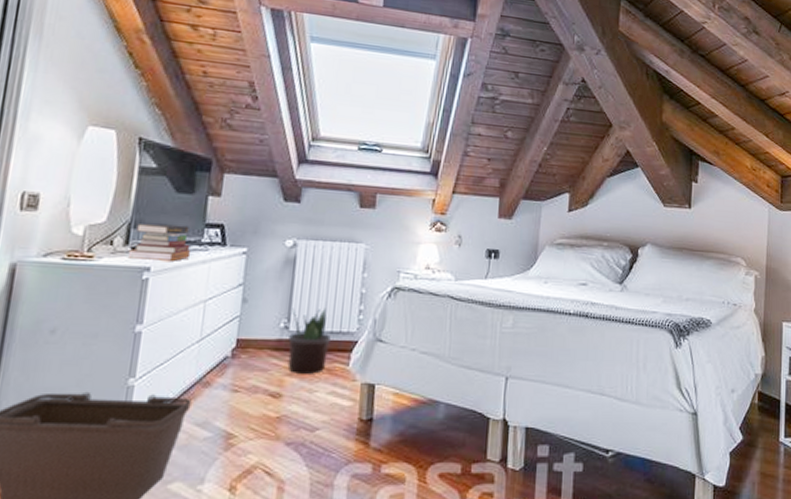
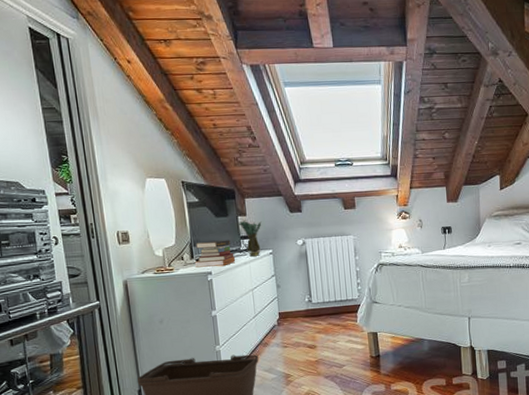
vase: none [206,200,241,254] -> present [238,219,262,257]
planter: present [287,308,331,374] -> none [311,284,342,331]

